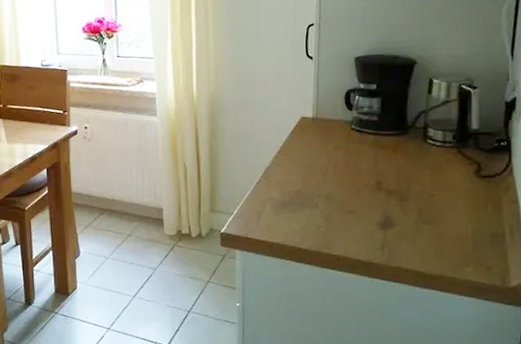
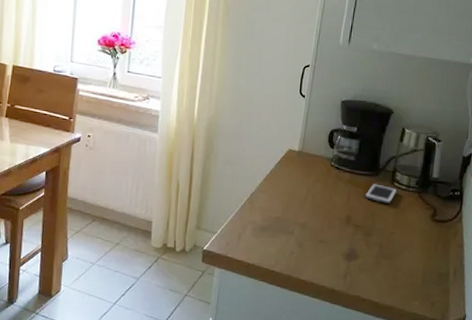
cell phone: none [394,143,432,164] -> present [364,183,397,204]

